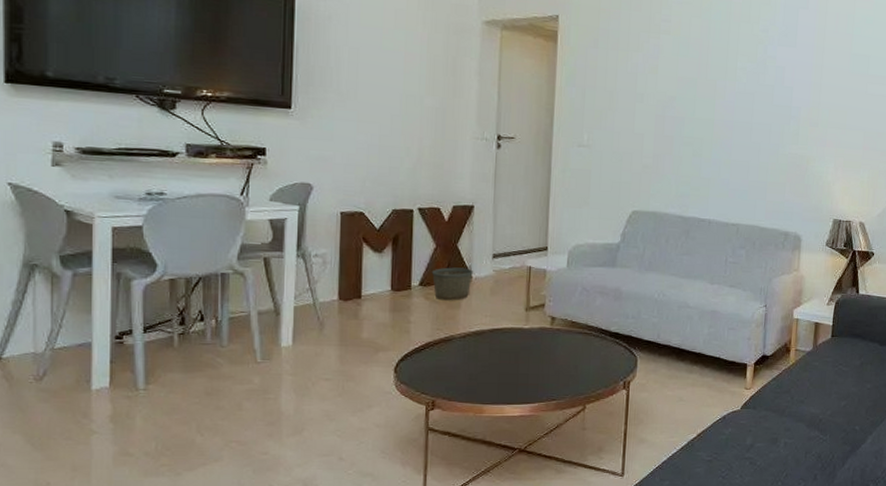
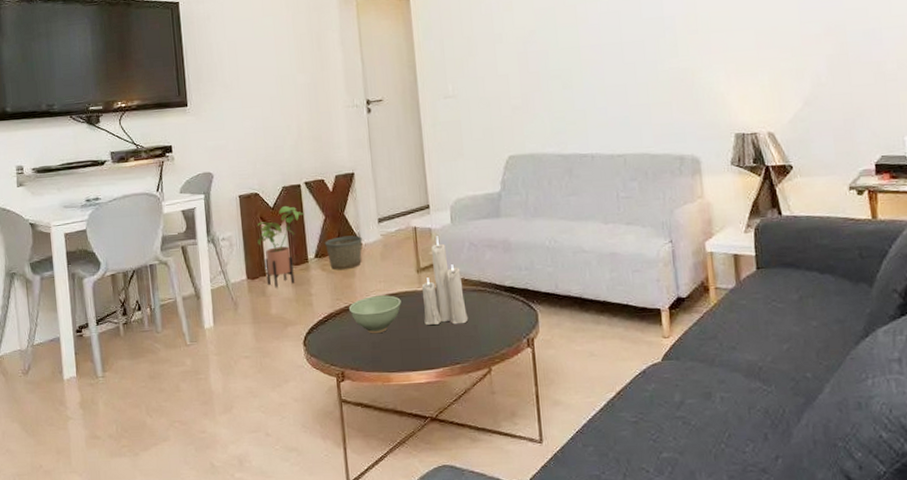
house plant: none [356,229,414,312] -> present [257,205,304,288]
bowl: none [448,329,505,366] -> present [348,295,401,334]
candle: none [526,278,571,364] -> present [422,236,469,326]

